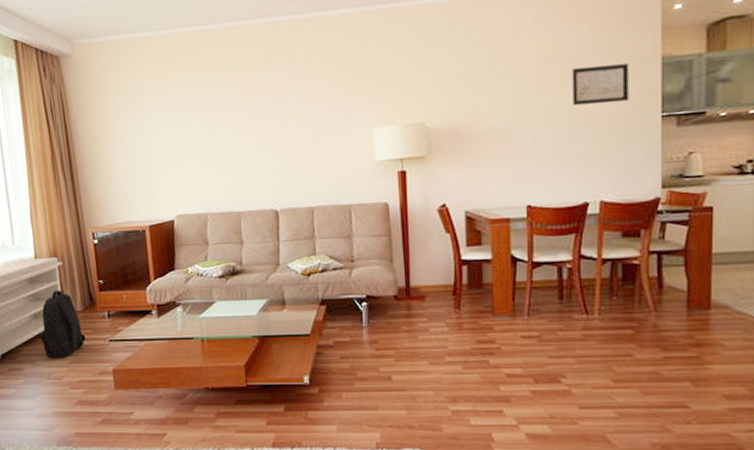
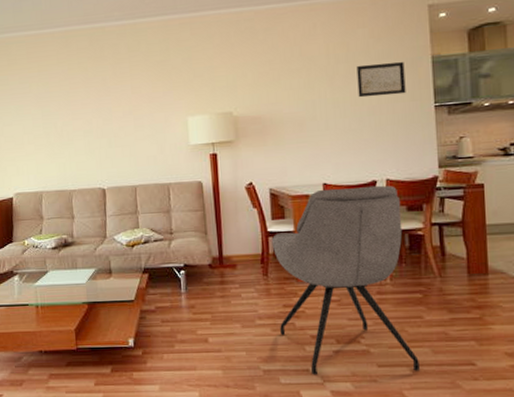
chair: none [465,208,626,417] -> present [271,185,420,375]

